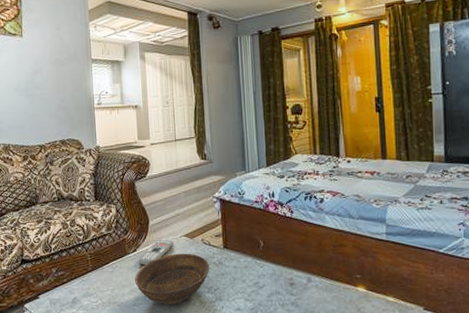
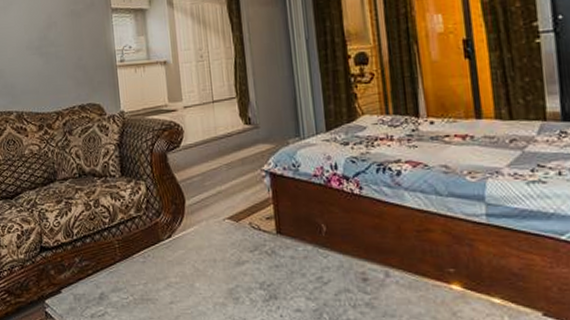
bowl: present [135,253,210,305] -> none [171,240,261,303]
remote control: present [138,240,174,266] -> none [174,223,216,255]

